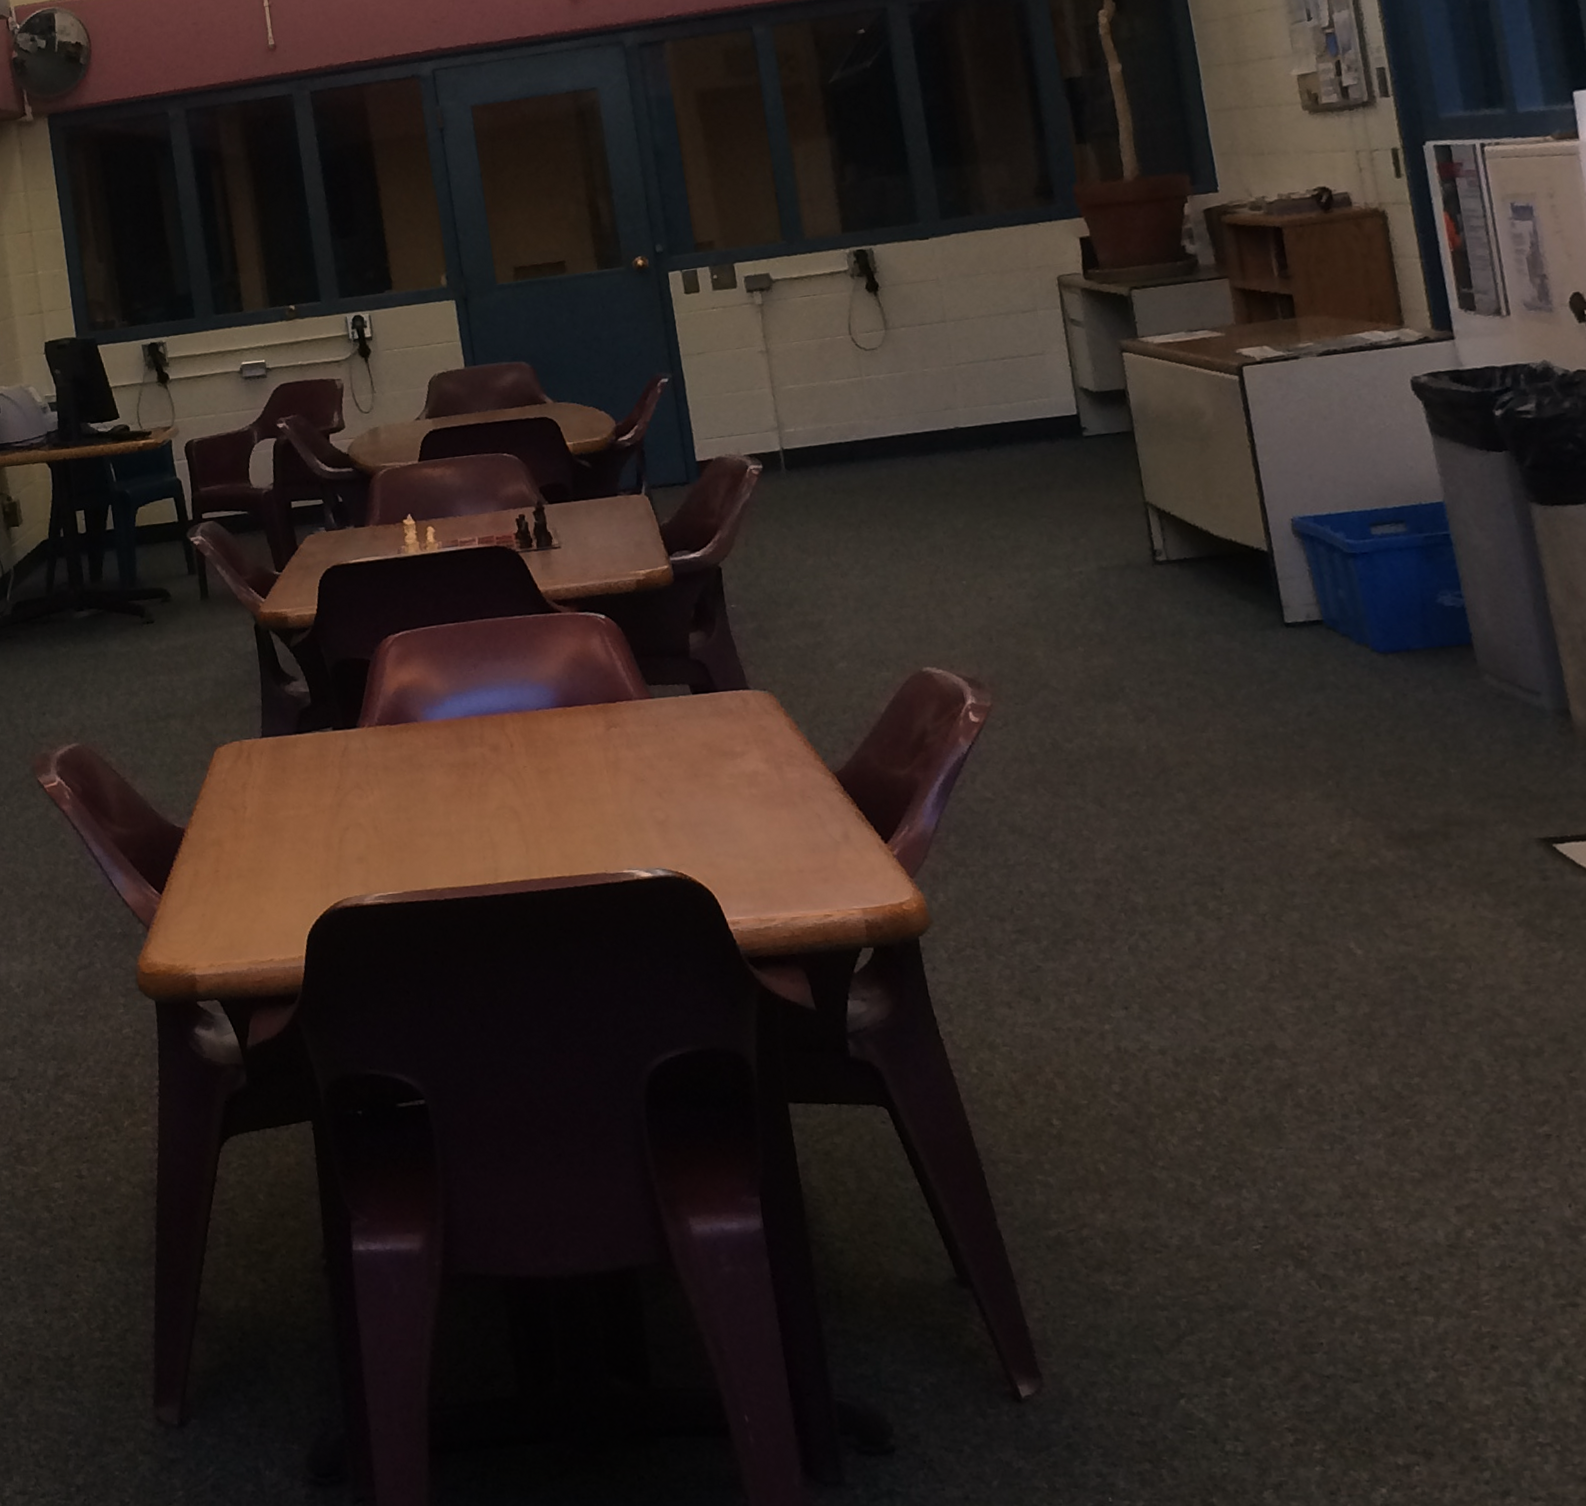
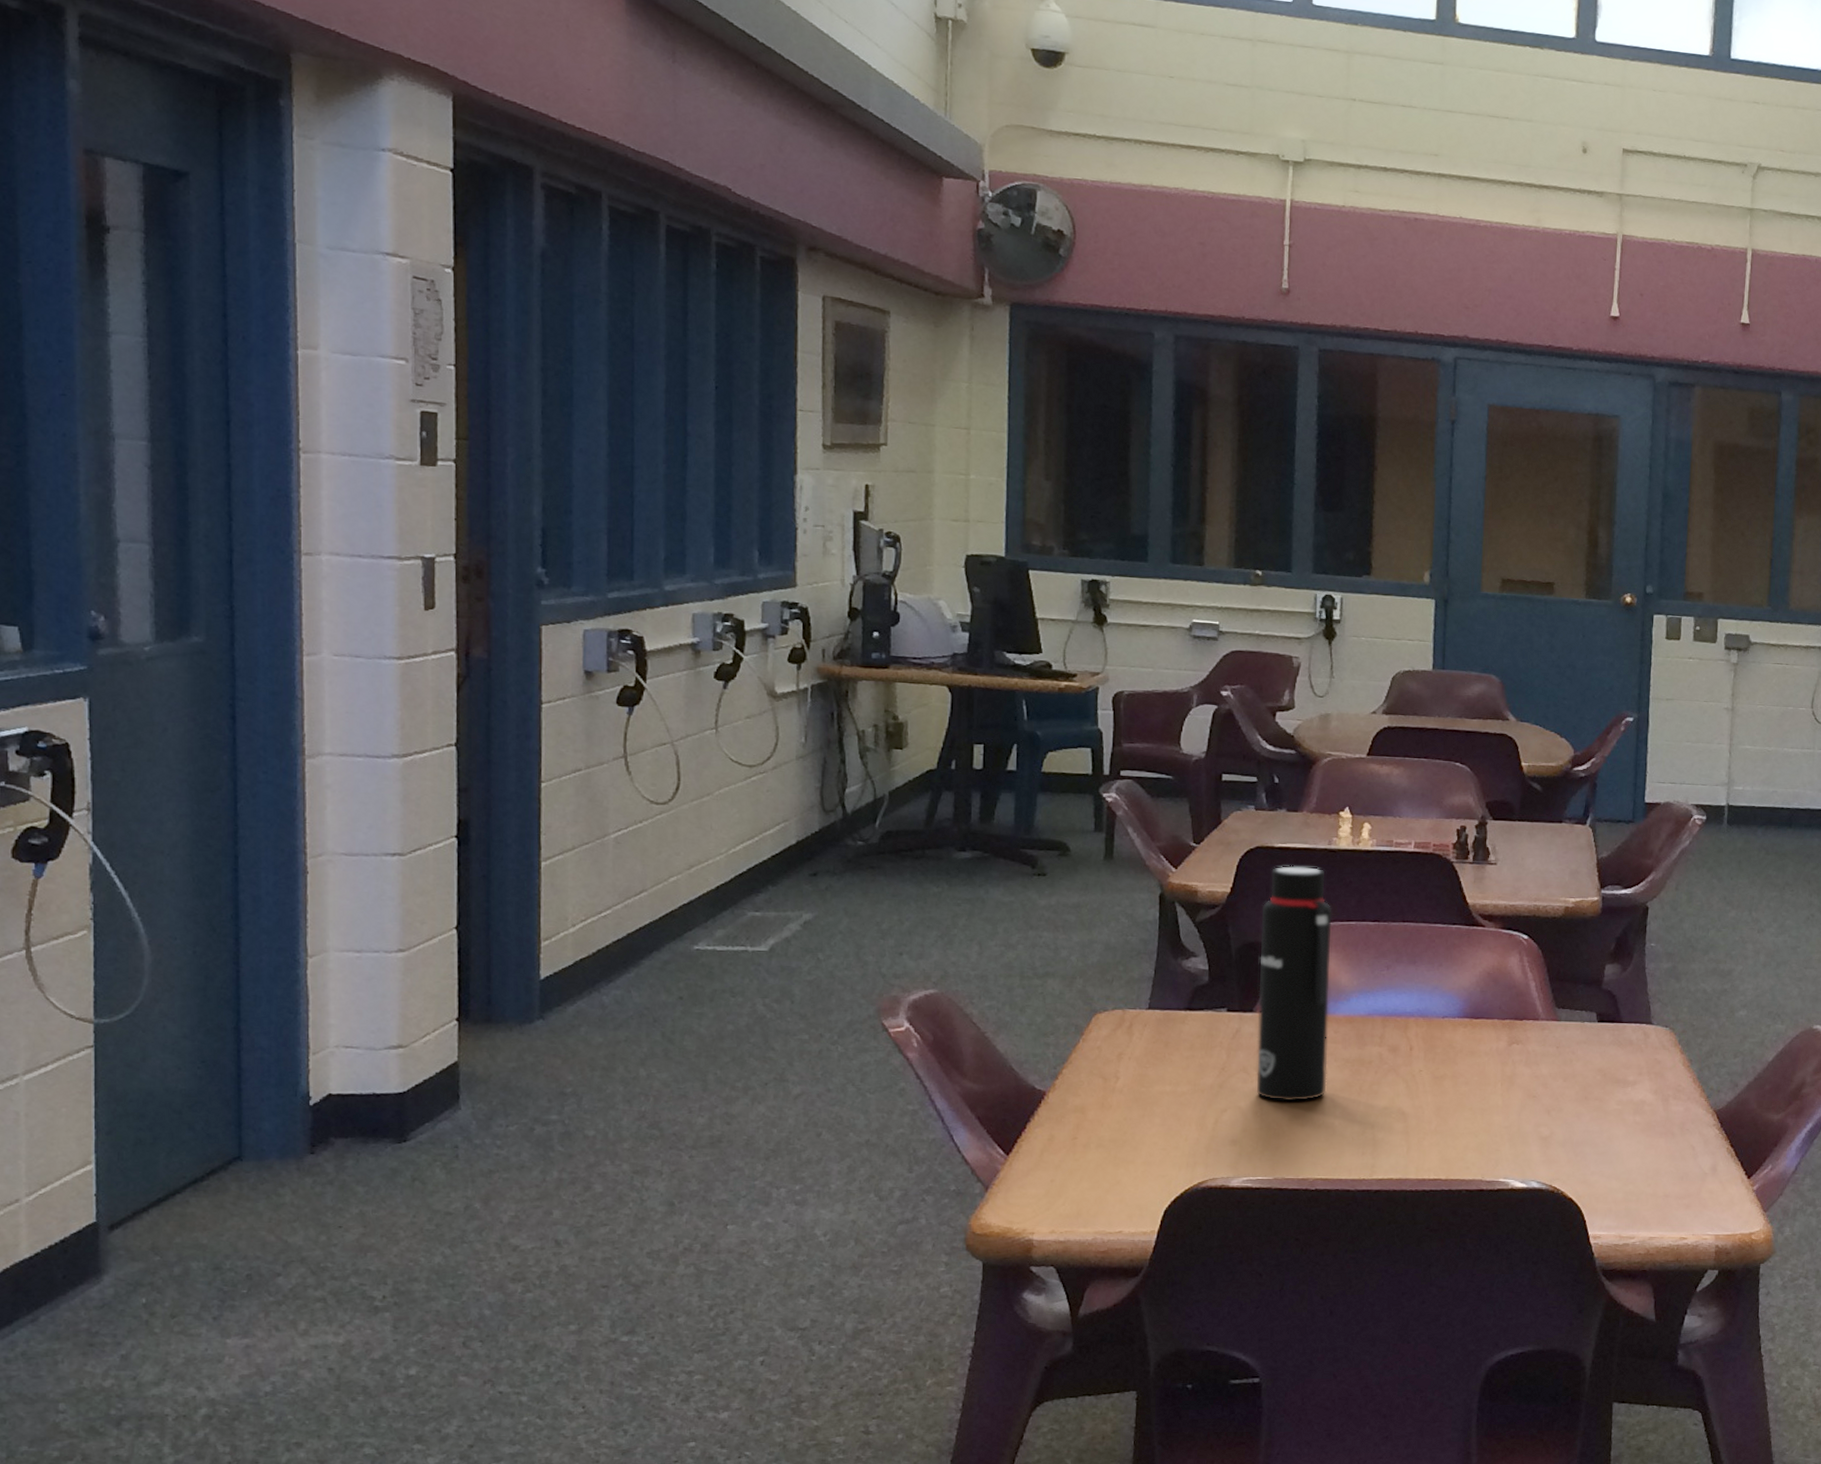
water bottle: none [347,577,438,814] -> present [1256,866,1332,1102]

